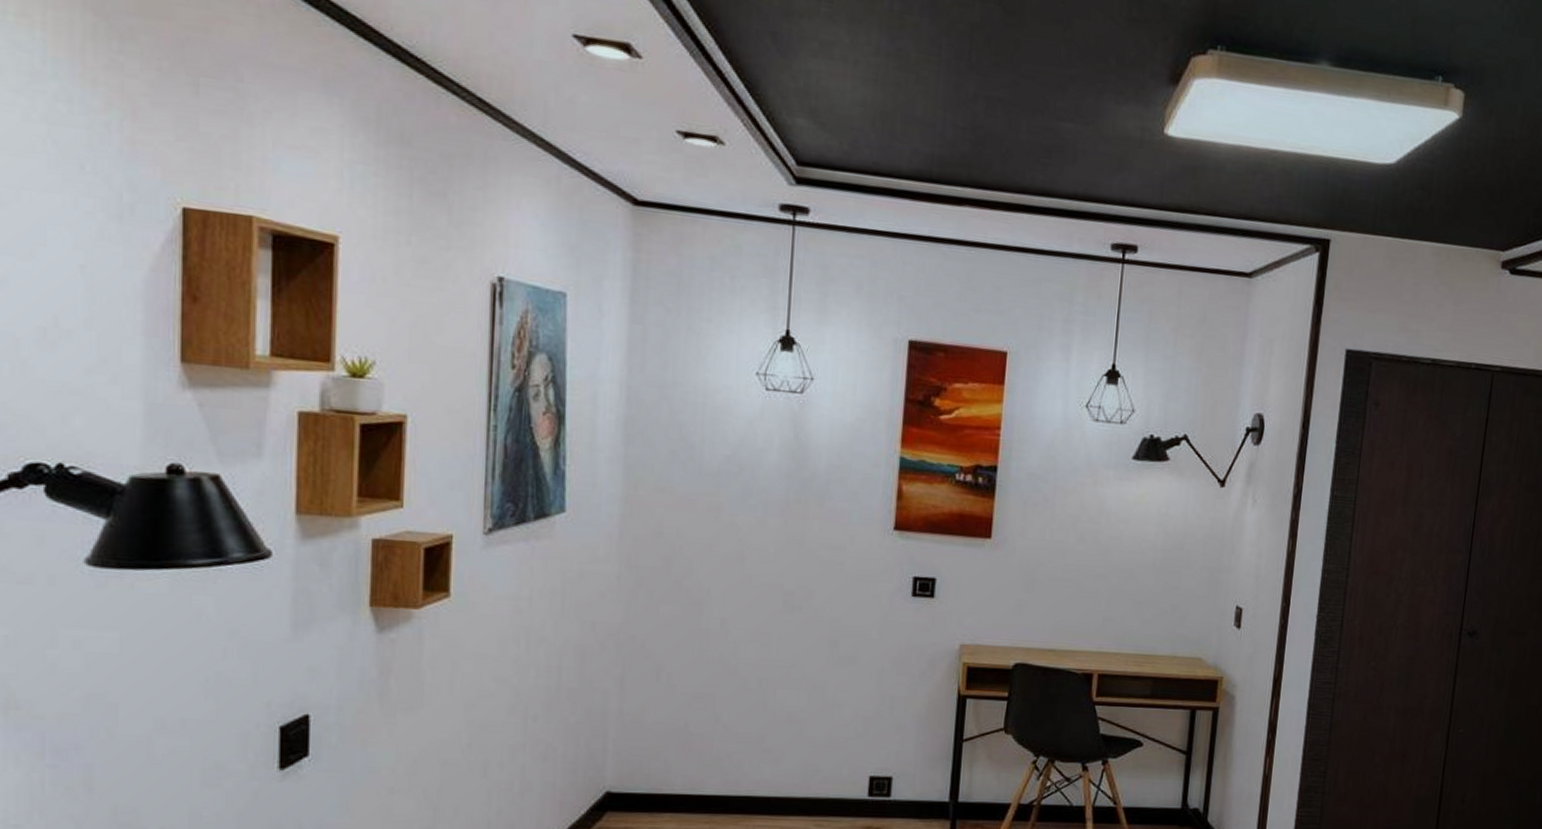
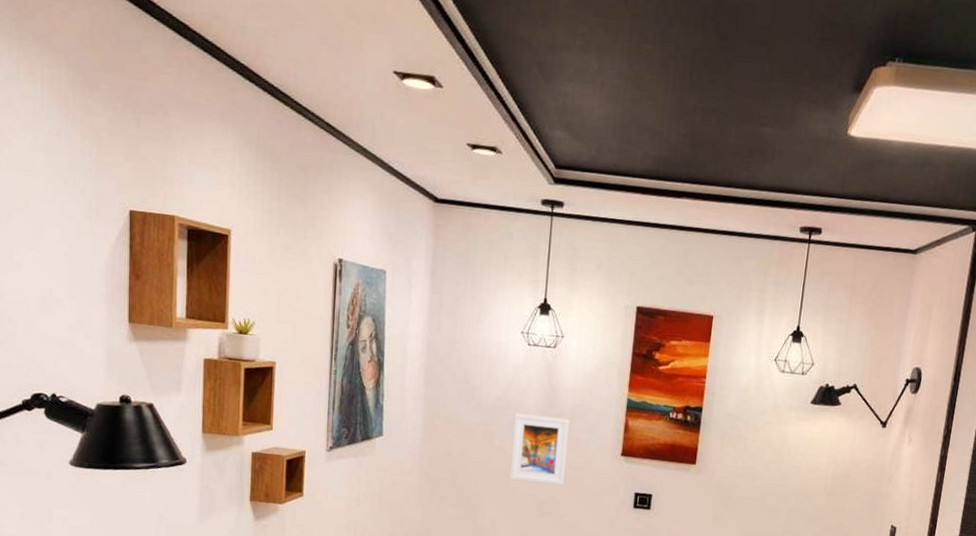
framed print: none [744,477,825,571] -> present [509,413,570,486]

